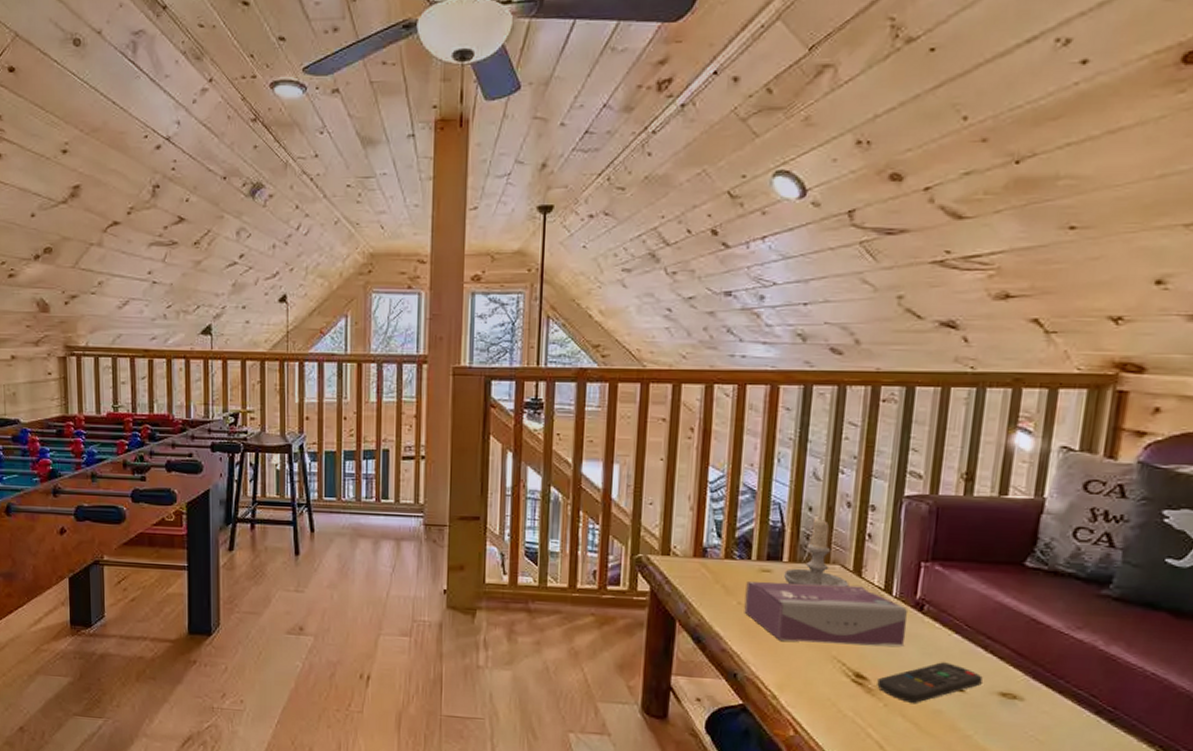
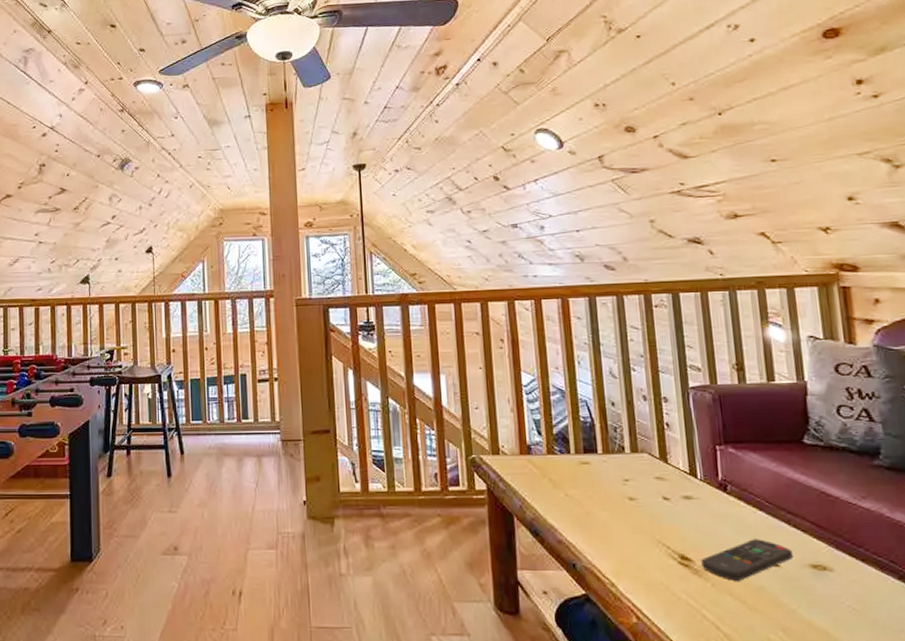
tissue box: present [744,582,908,646] -> none [570,472,718,528]
candle: present [784,516,850,587] -> none [601,410,659,474]

